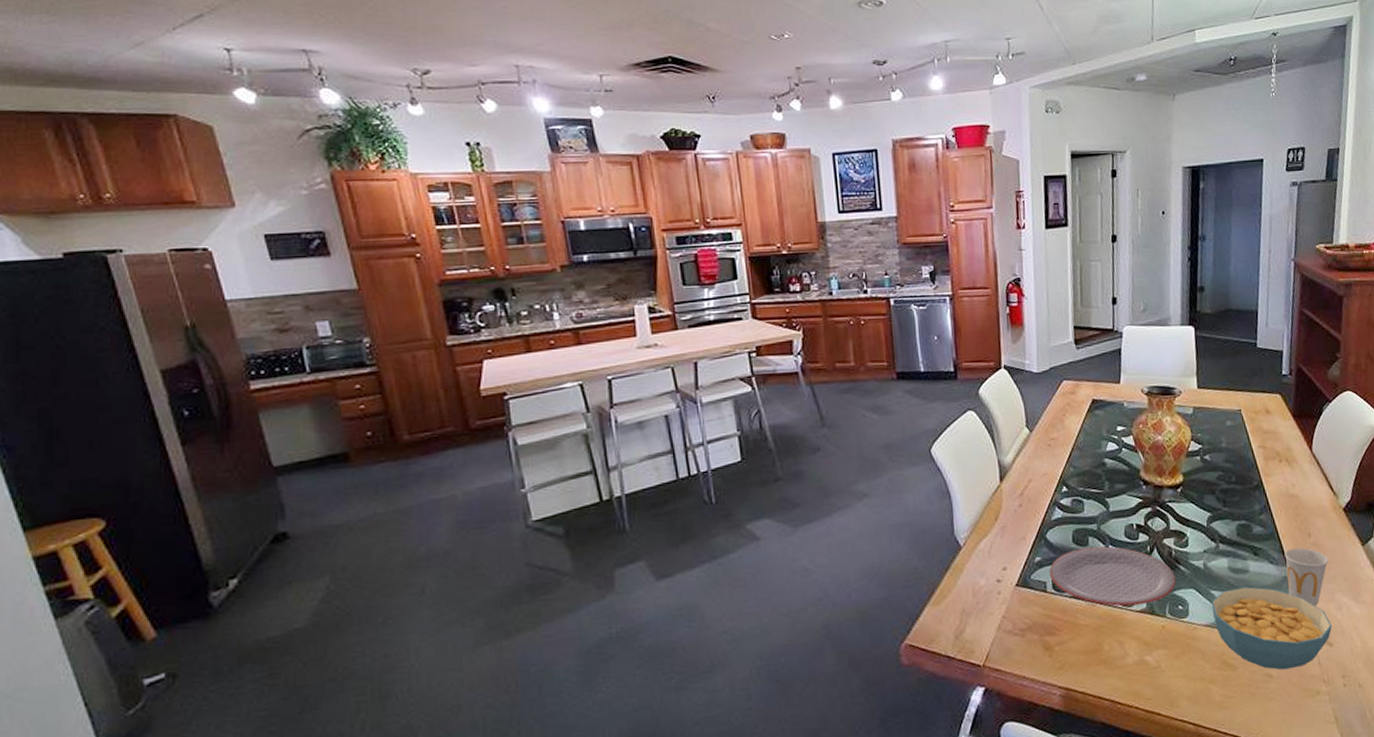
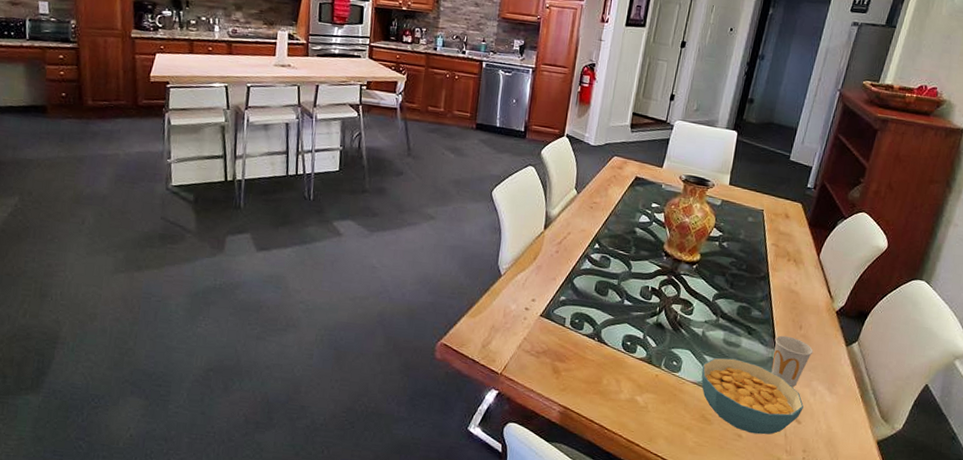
plate: present [1049,546,1176,607] -> none [570,297,676,354]

